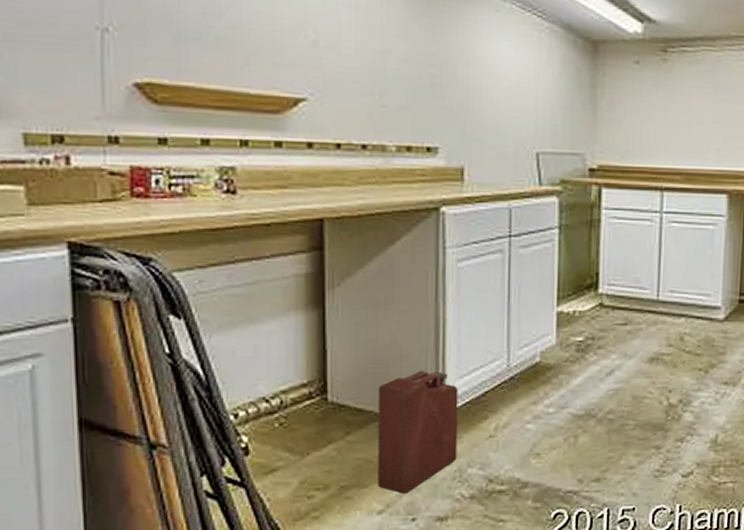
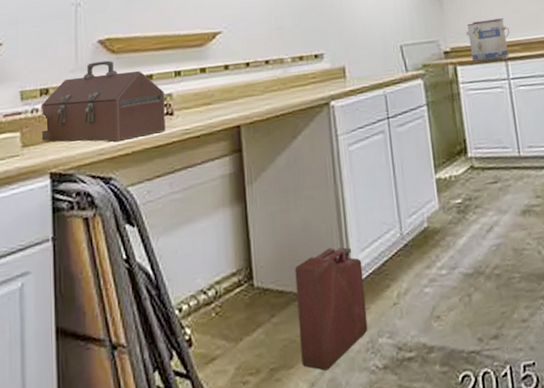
toolbox: none [54,111,225,216] -> present [41,60,166,142]
paint can: none [620,138,672,187] -> present [466,17,510,62]

